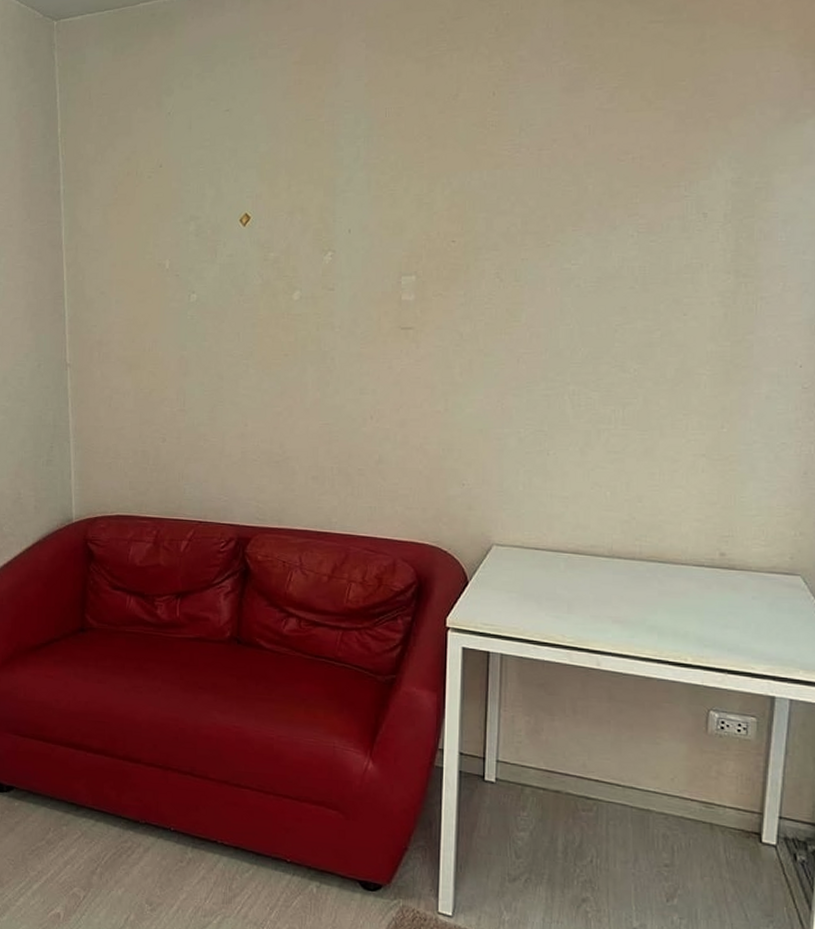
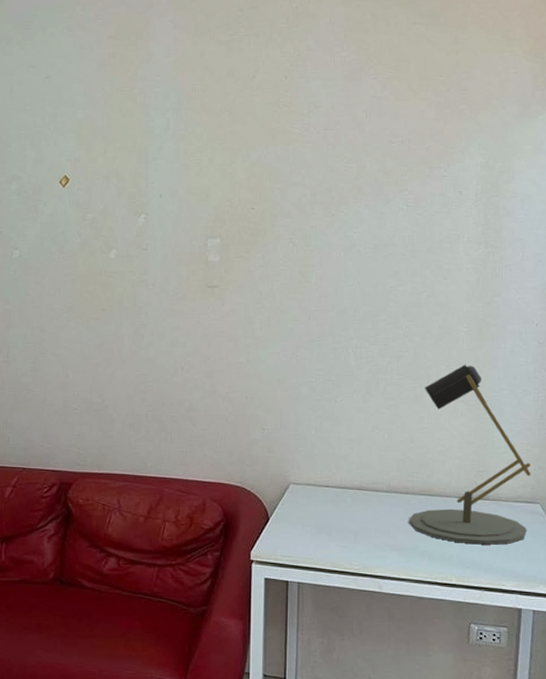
desk lamp: none [633,413,790,622] -> present [408,364,531,545]

